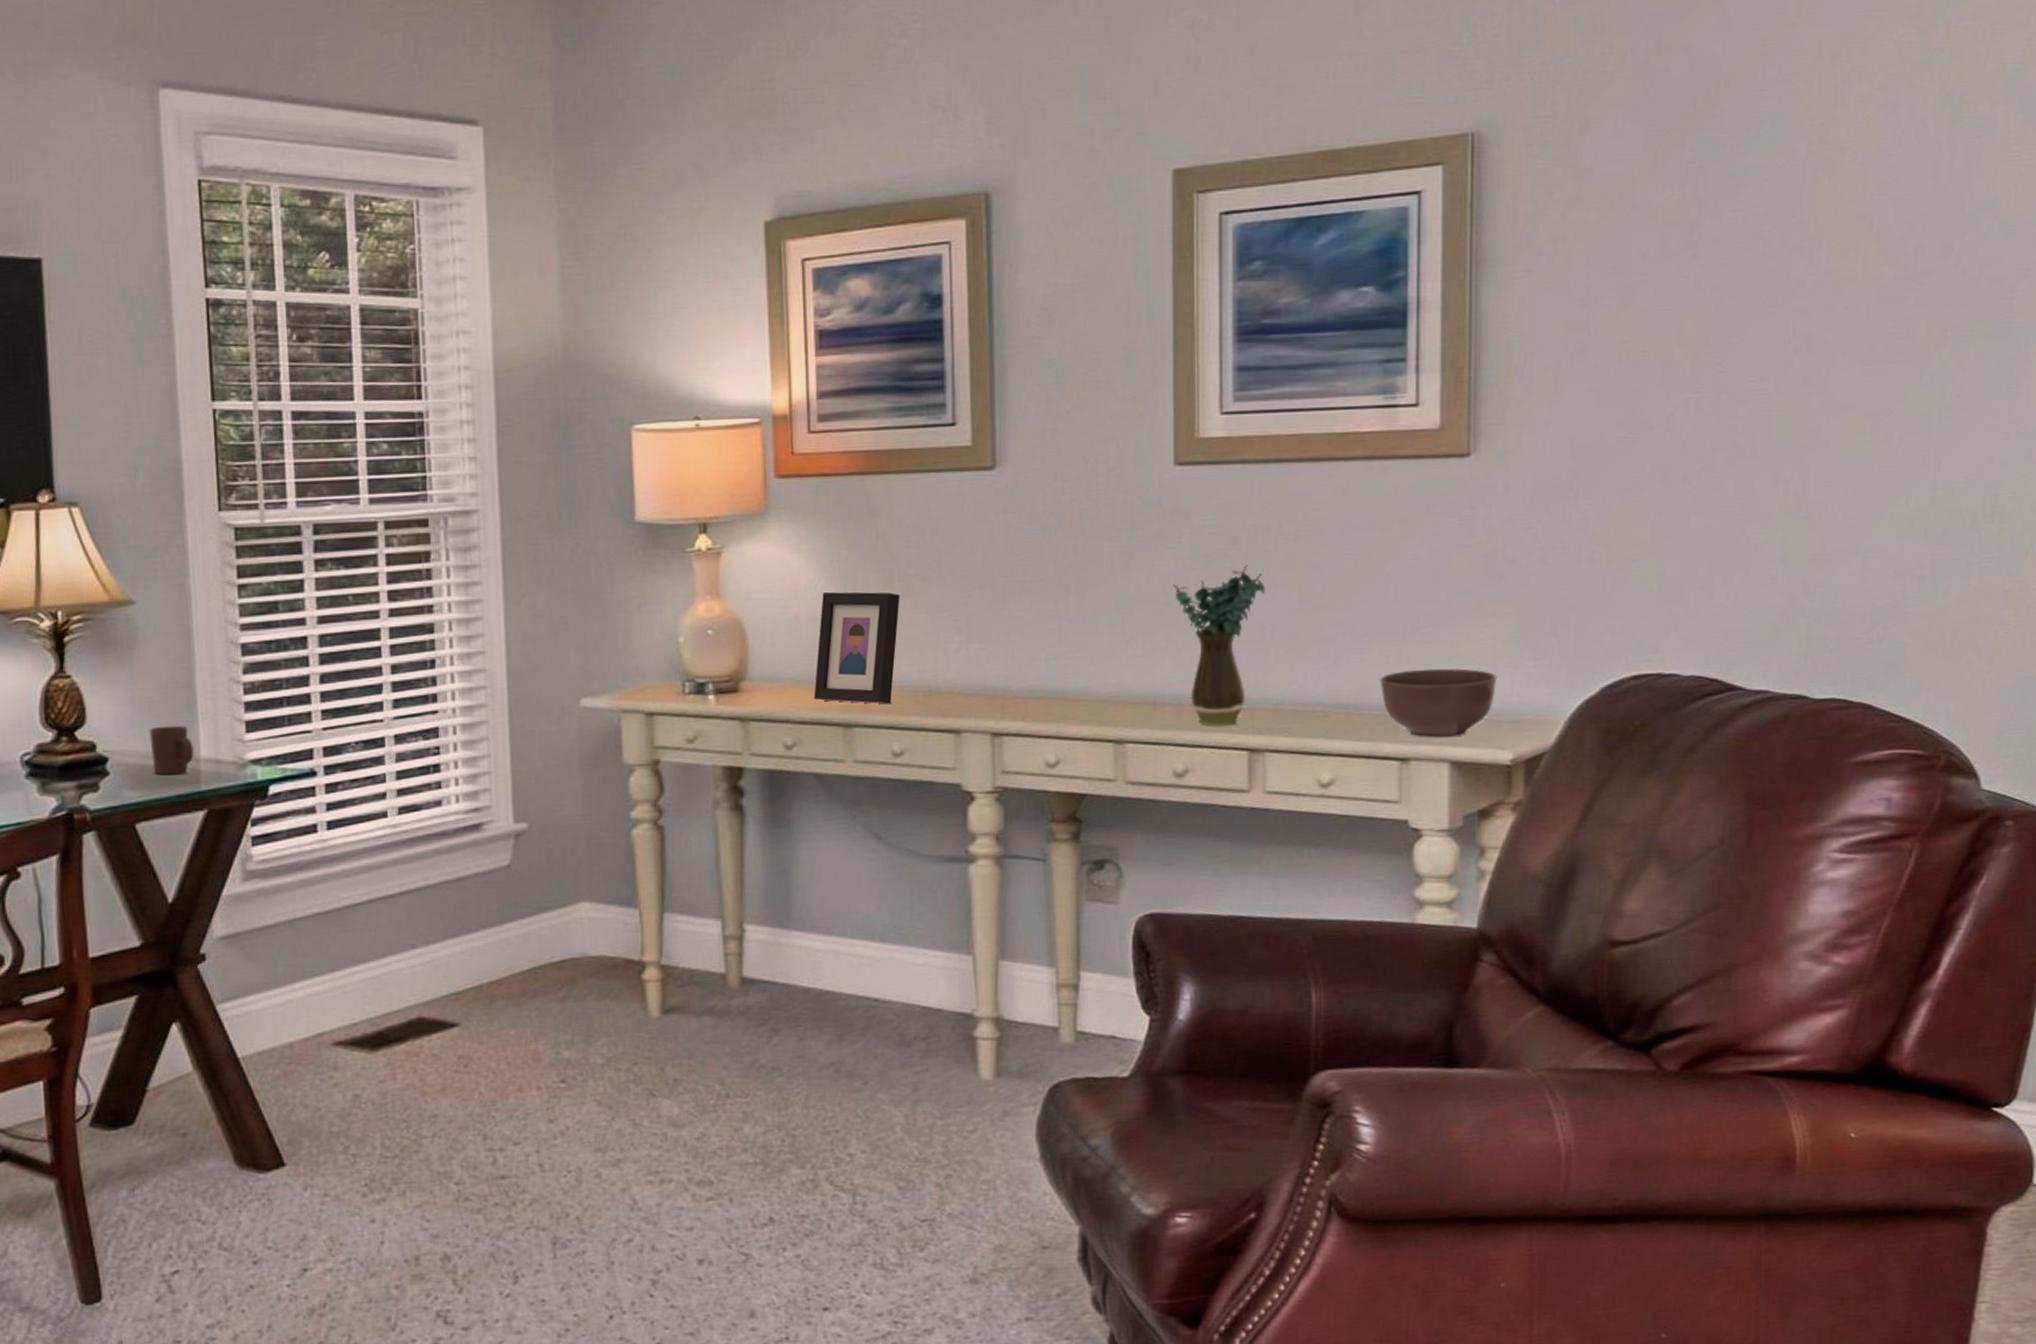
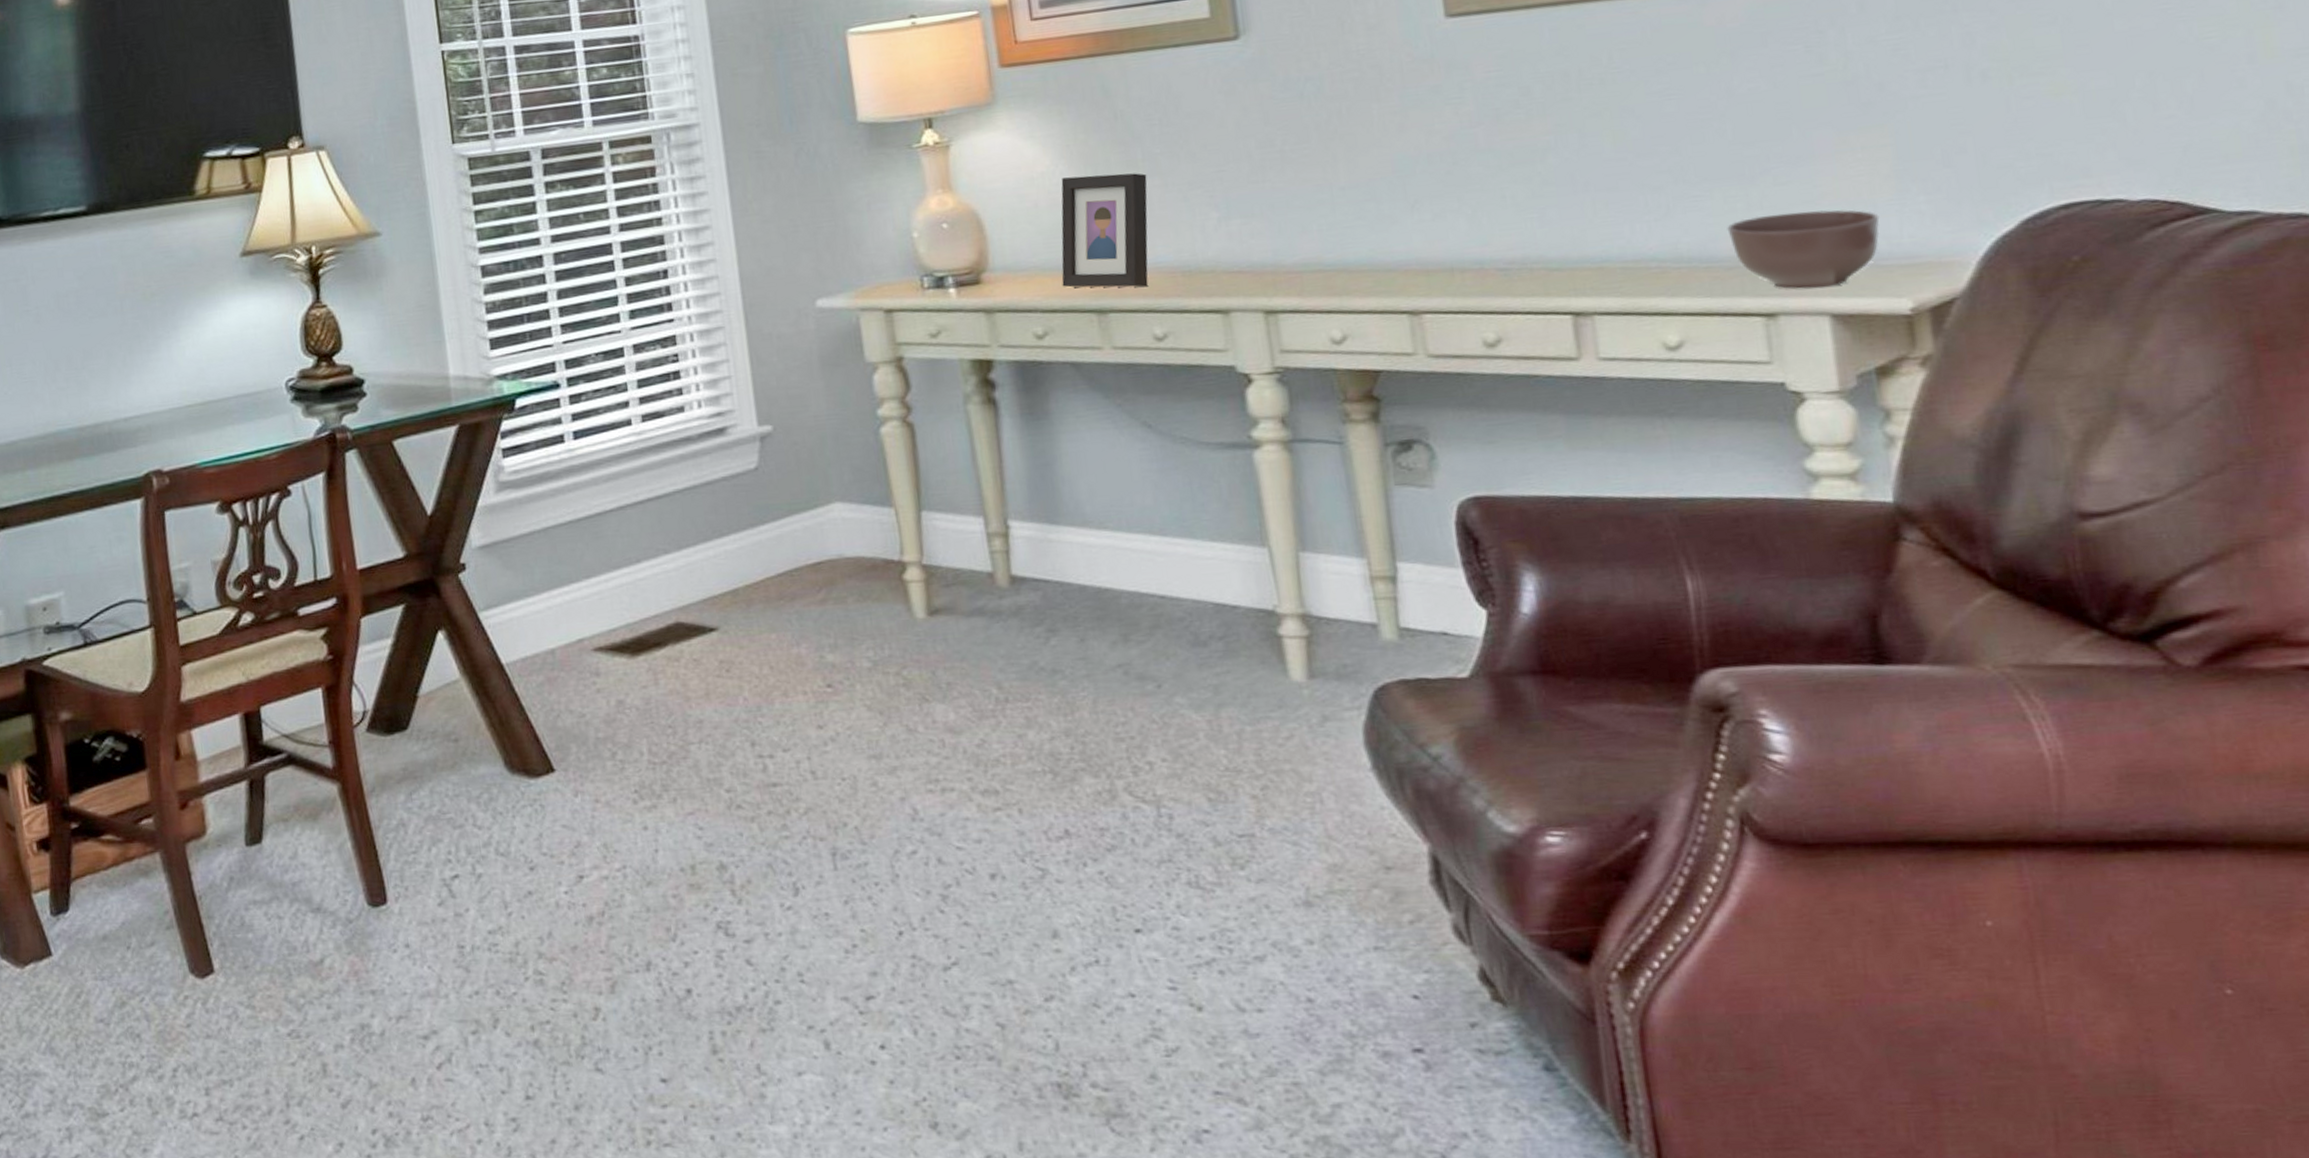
mug: present [149,725,194,775] -> none [400,346,444,394]
vase: present [1173,565,1266,728] -> none [1459,115,1572,292]

